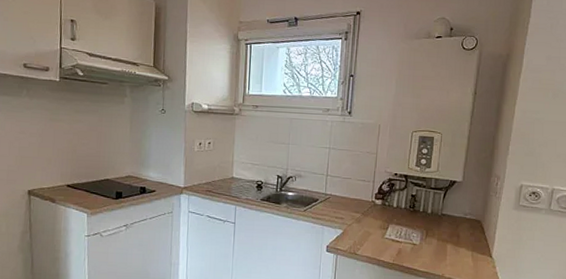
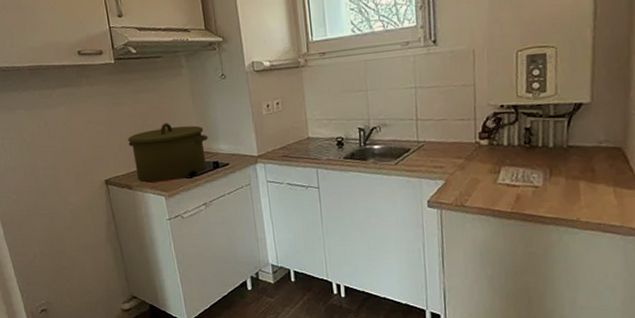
cooking pot: none [59,145,140,200] -> present [128,123,208,183]

